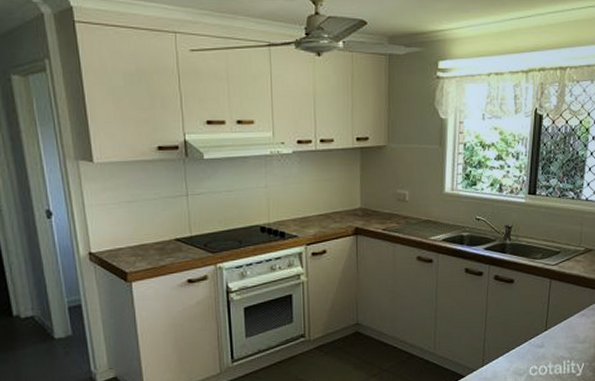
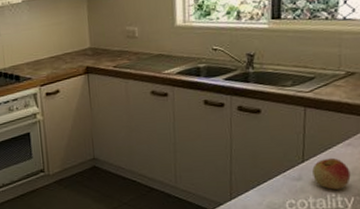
apple: none [553,326,583,356] -> present [312,157,351,190]

